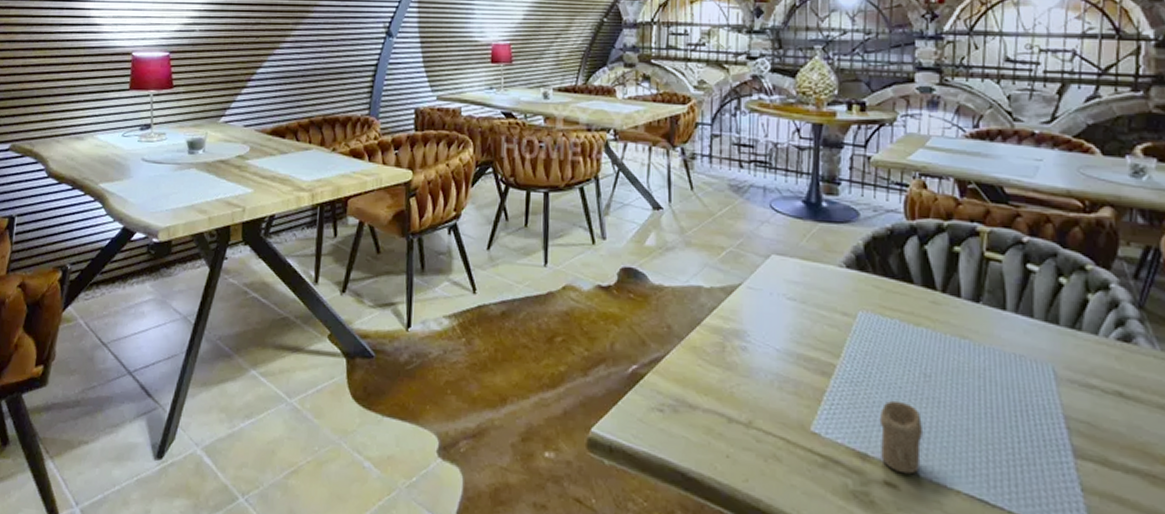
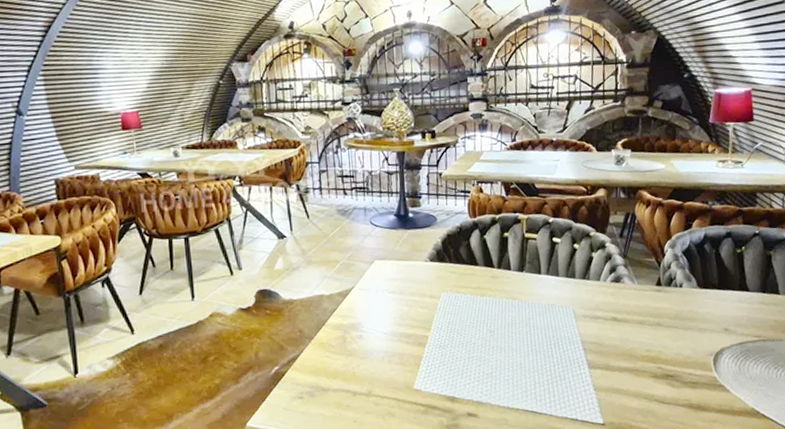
candle: present [879,400,924,475] -> none [461,353,492,405]

